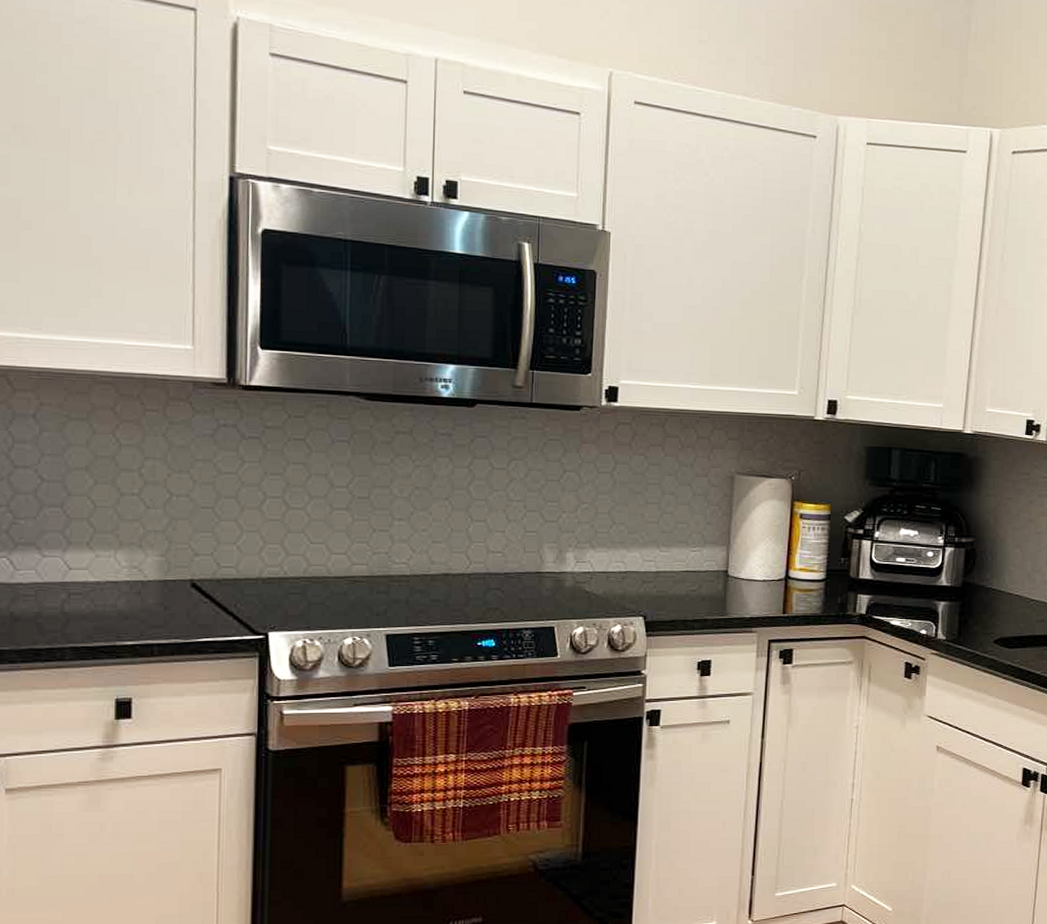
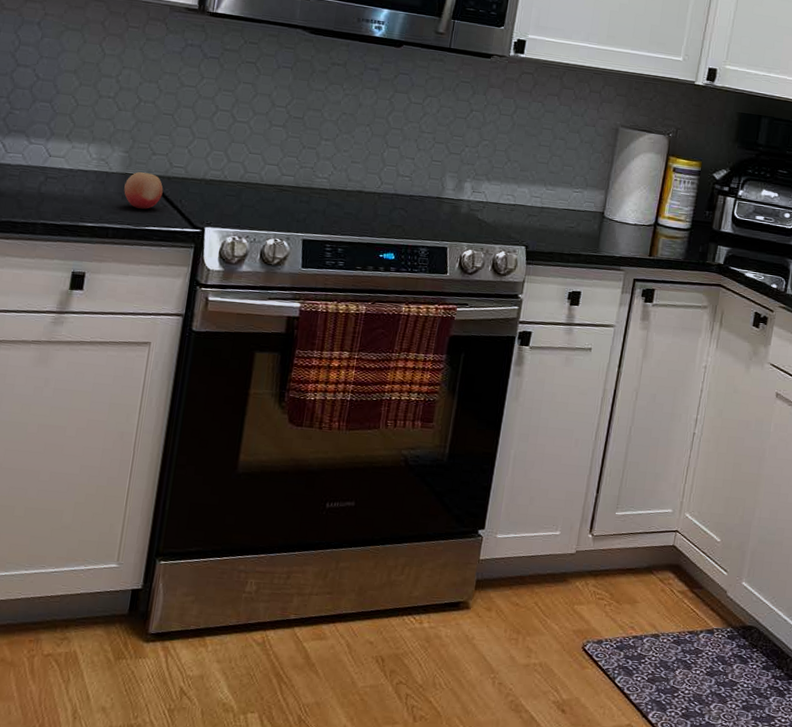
fruit: none [165,577,213,619] -> present [124,172,164,209]

